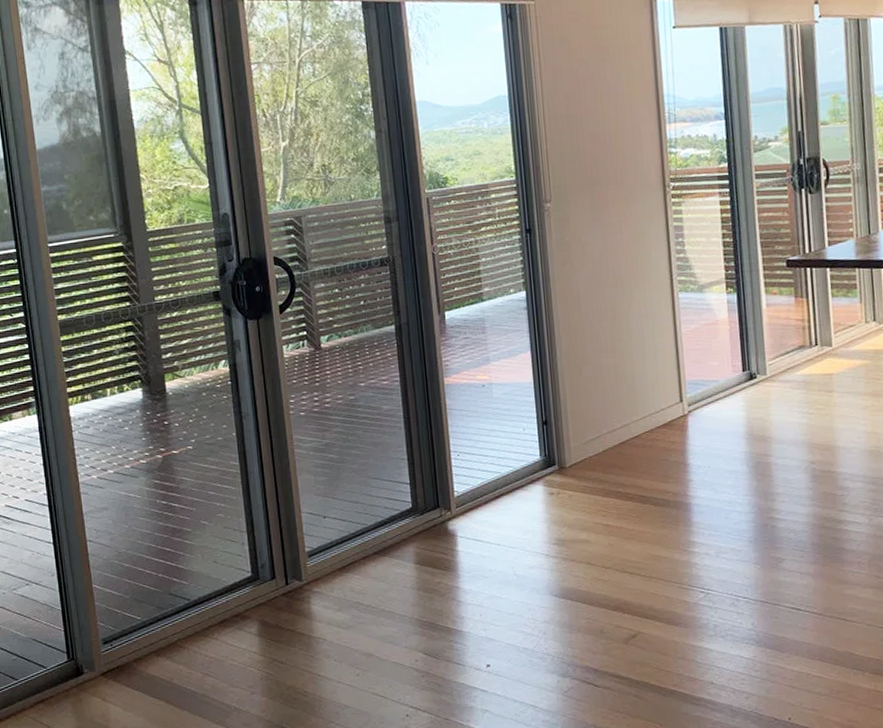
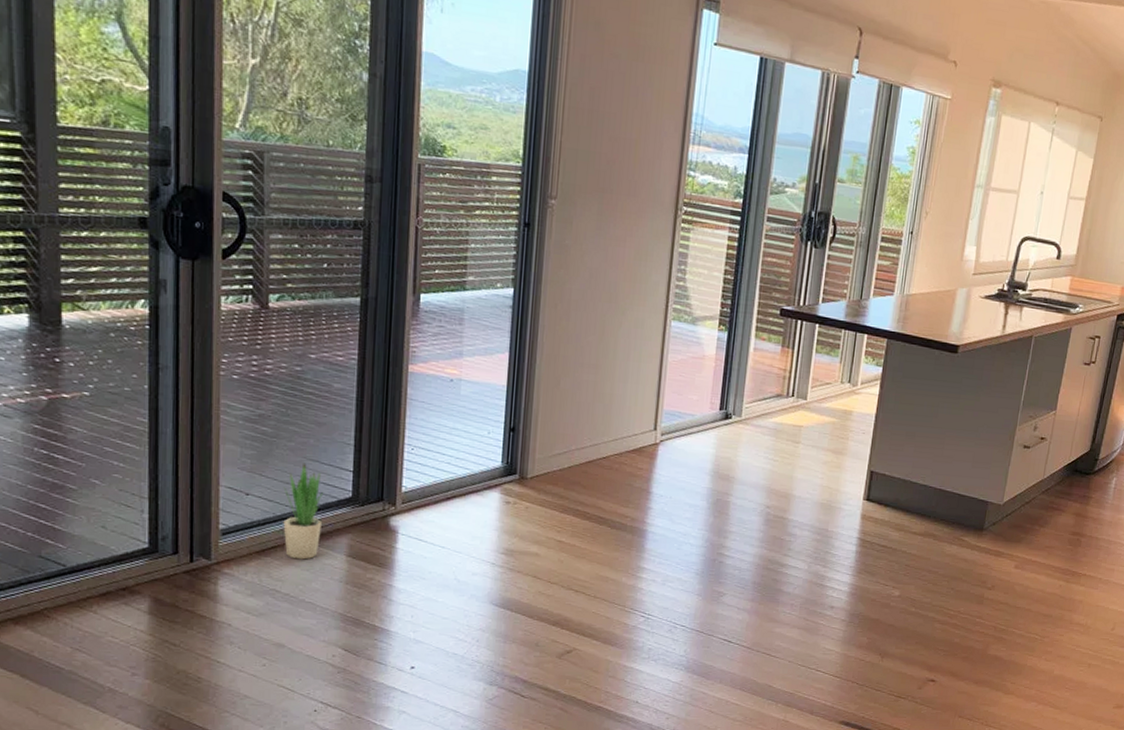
potted plant: none [353,482,390,572] -> present [283,463,323,560]

